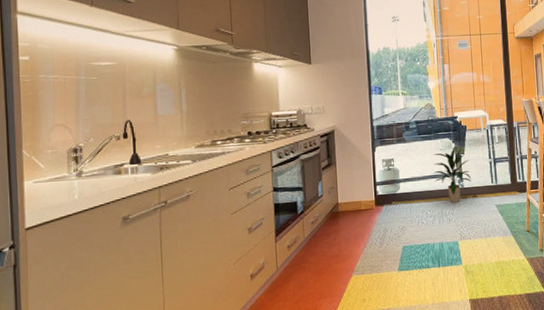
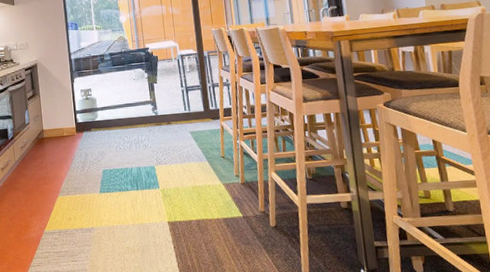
indoor plant: present [433,146,472,203] -> none [128,76,166,130]

